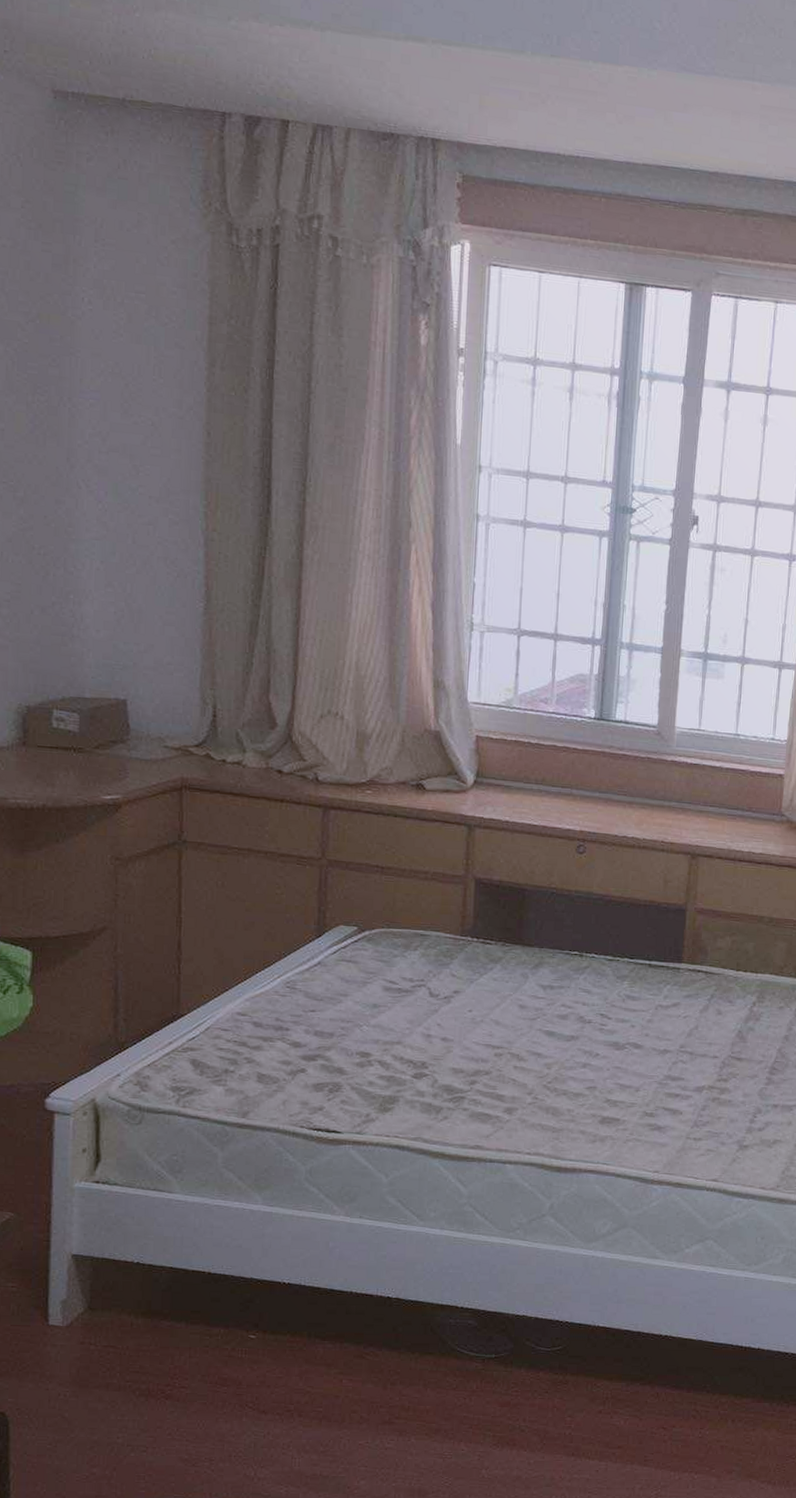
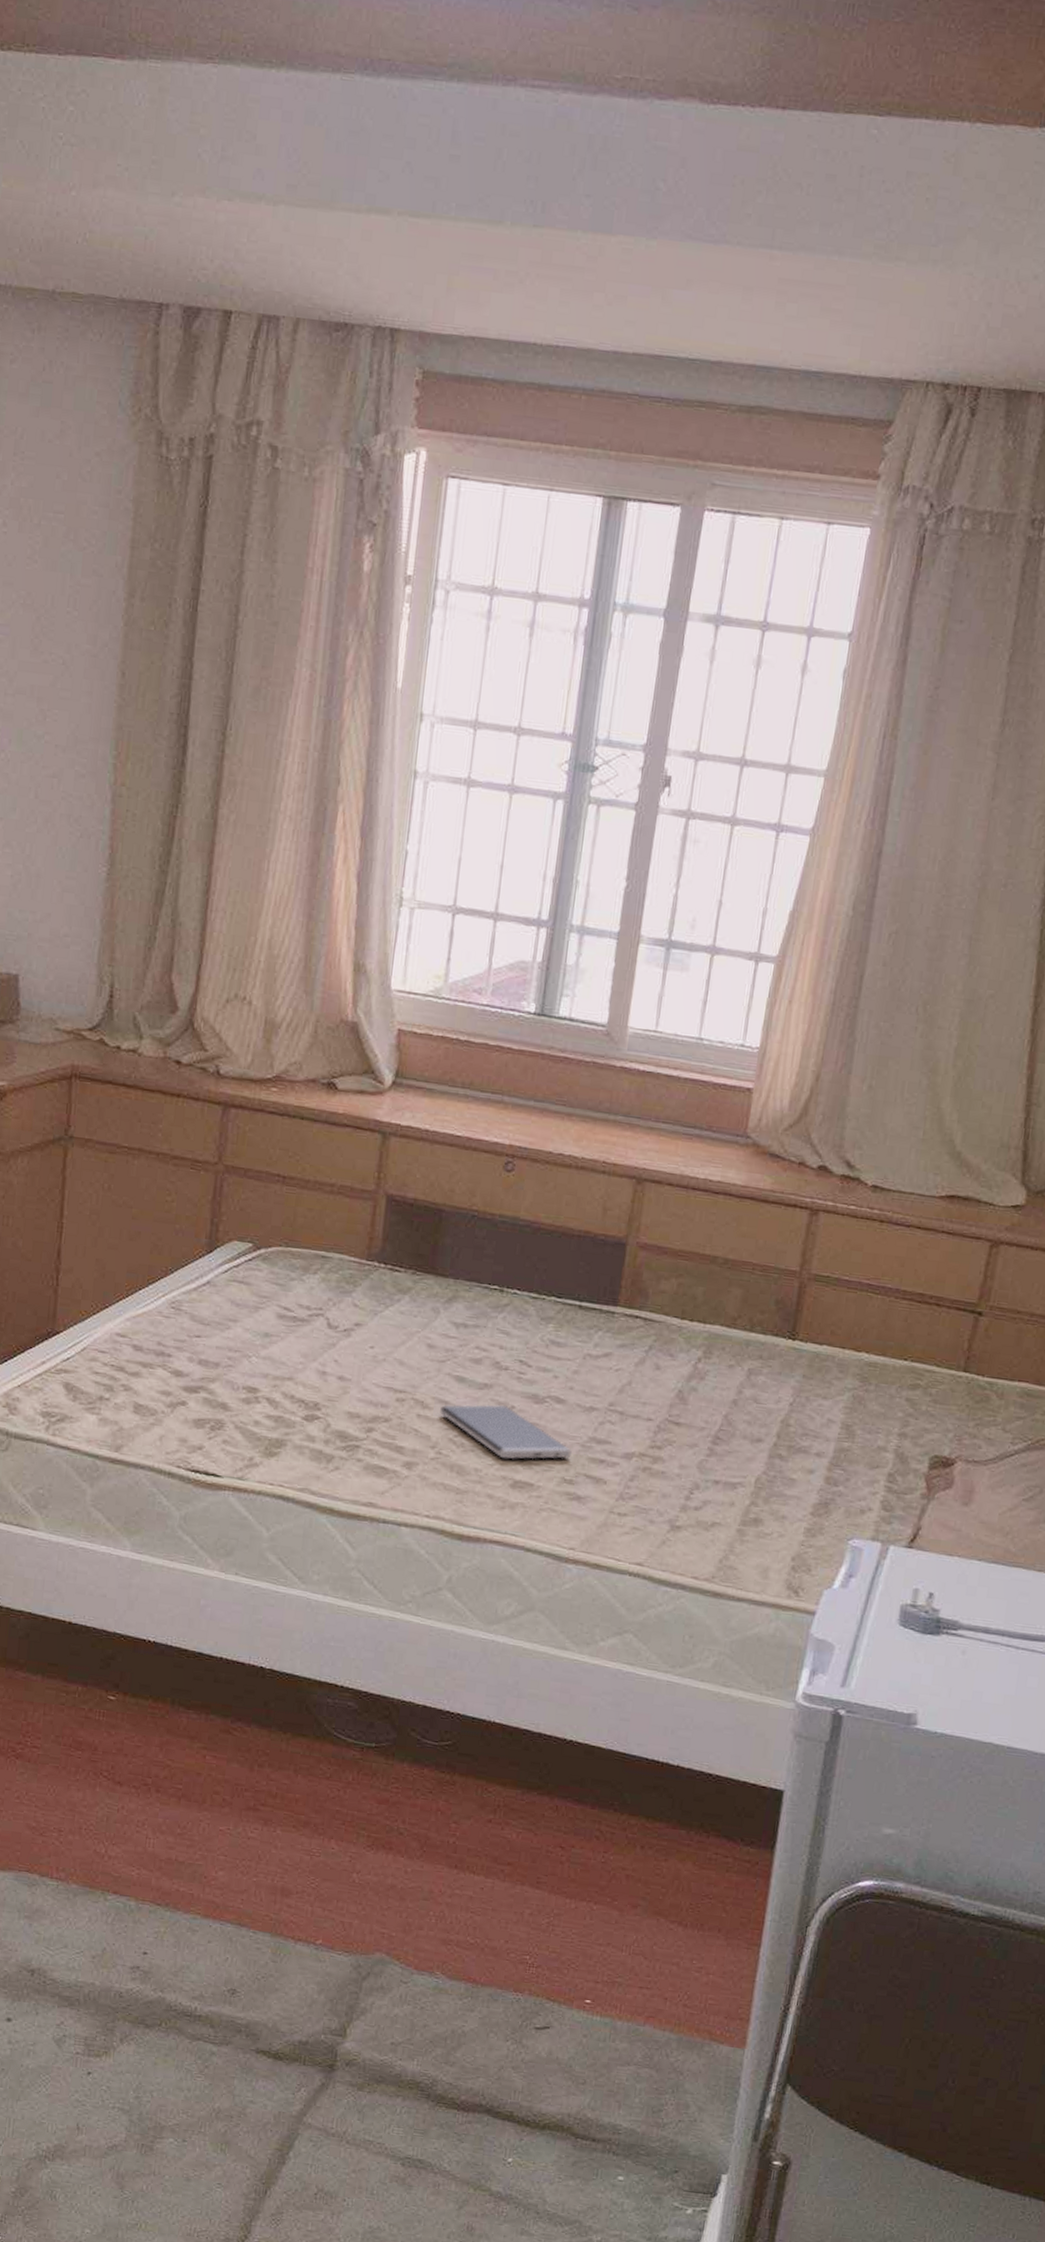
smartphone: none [534,1053,651,1100] -> present [440,1404,572,1460]

